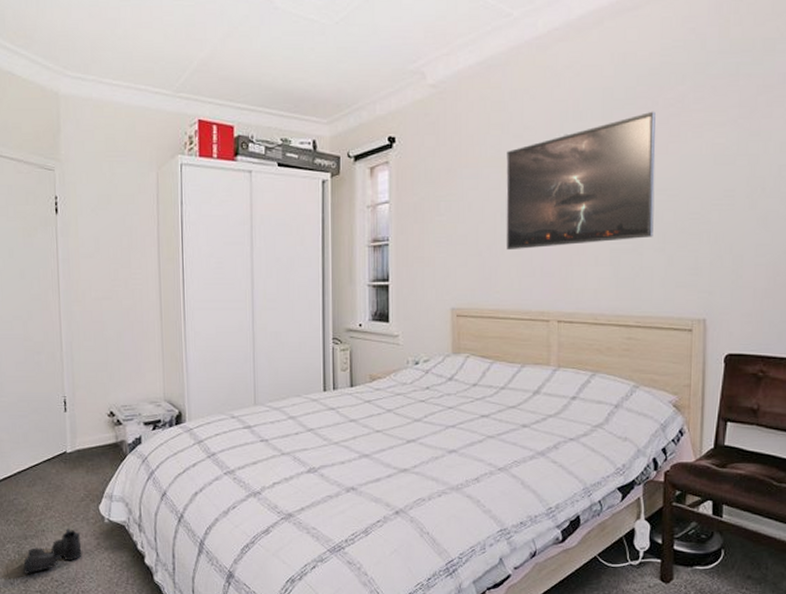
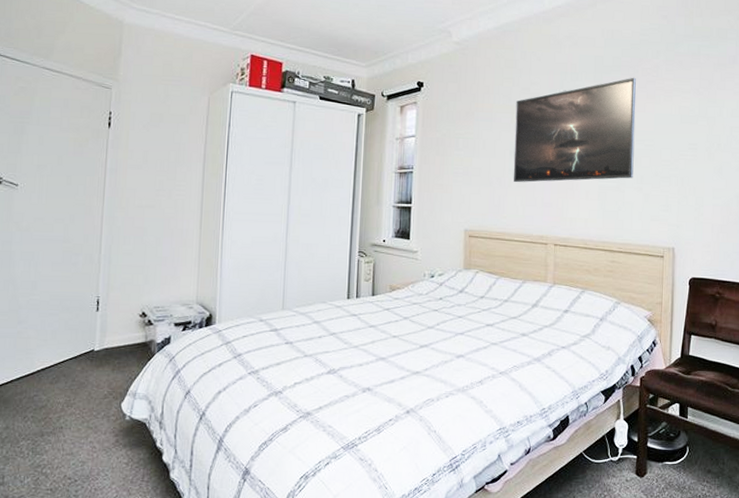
boots: present [23,529,82,574] -> none [36,426,99,471]

